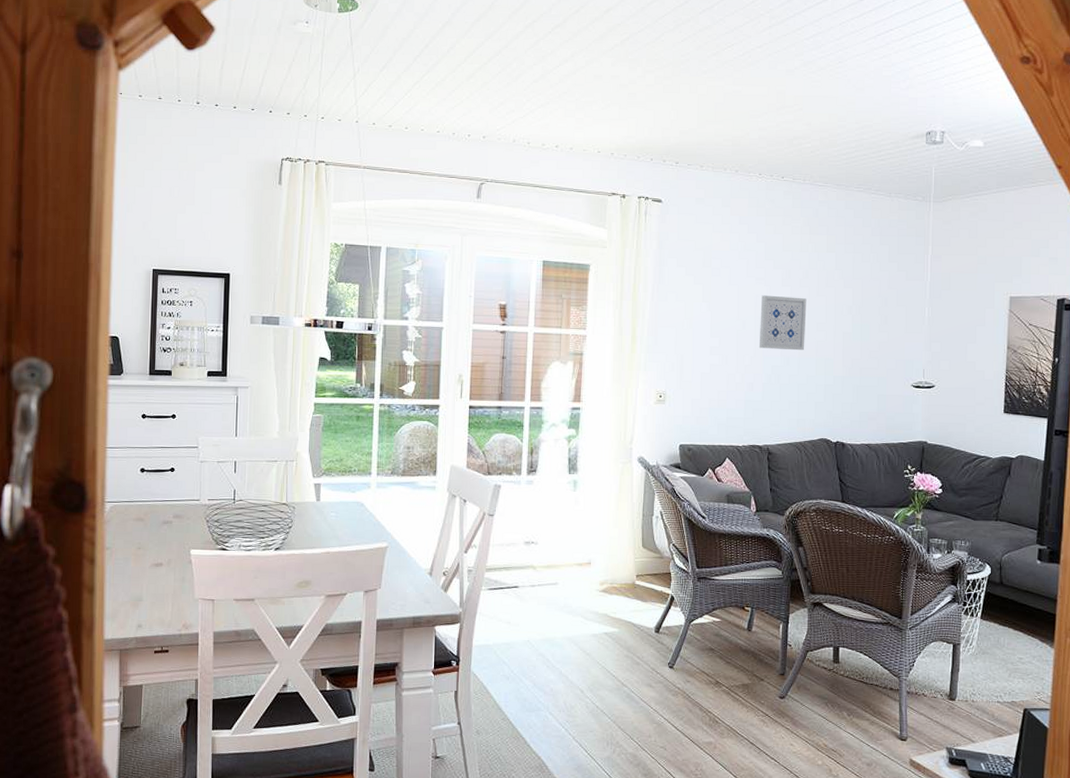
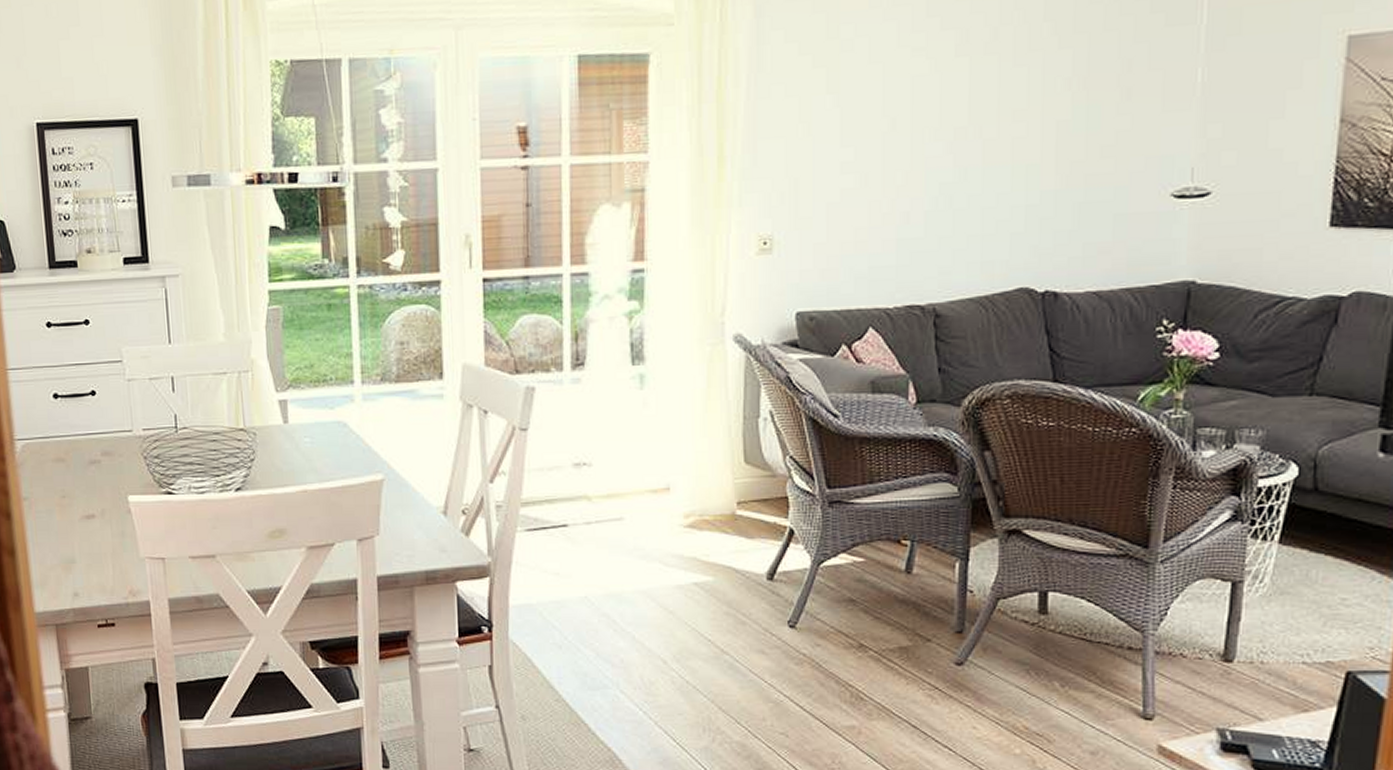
wall art: present [758,295,807,351] -> none [918,72,996,158]

